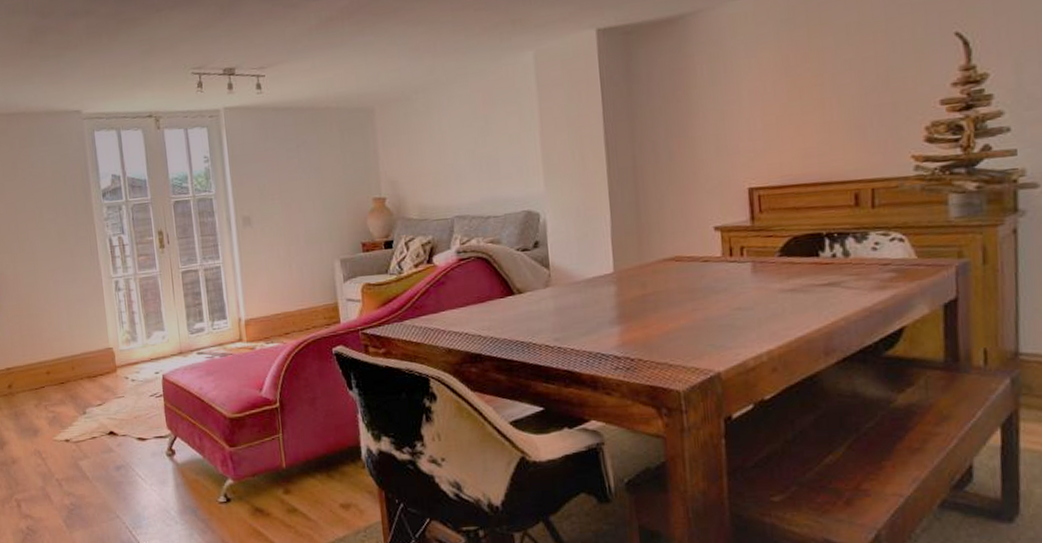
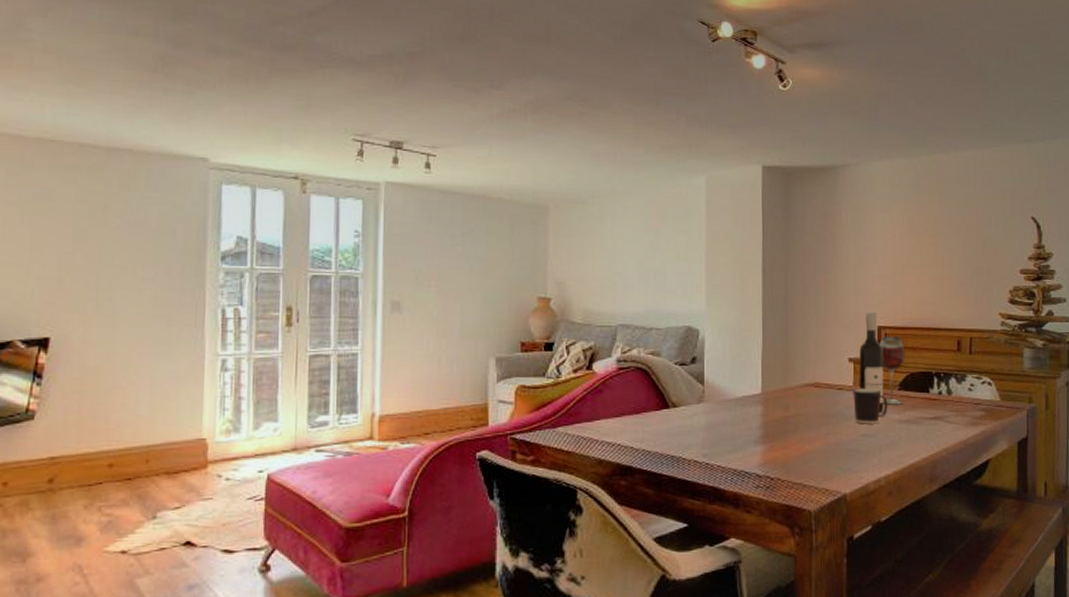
mug: none [722,257,767,297] -> present [853,388,888,424]
bottle: none [727,173,762,282] -> present [859,313,884,412]
wineglass: none [751,196,786,274] -> present [879,336,905,405]

